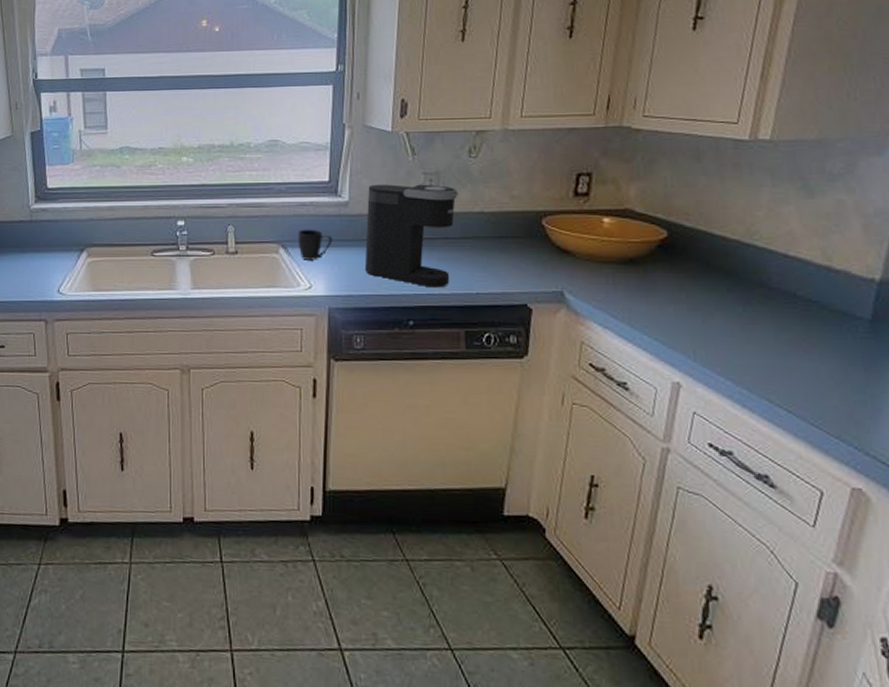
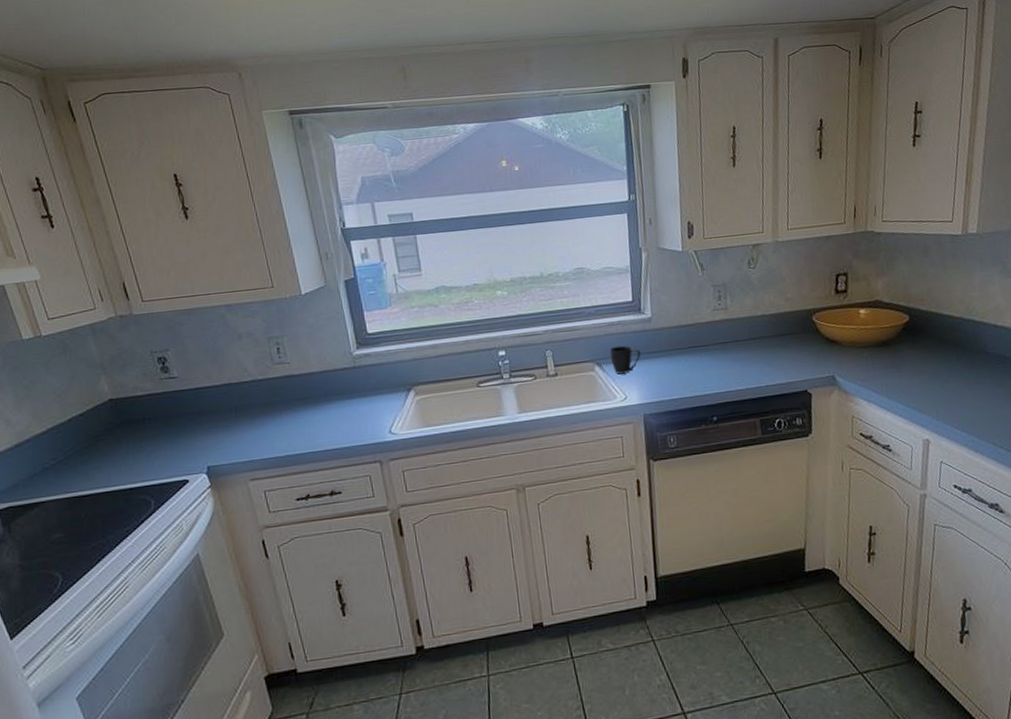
coffee maker: present [364,184,459,288] -> none [667,295,744,386]

